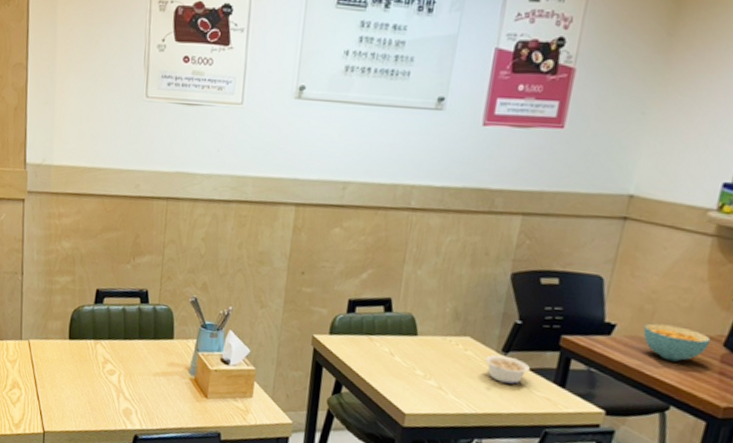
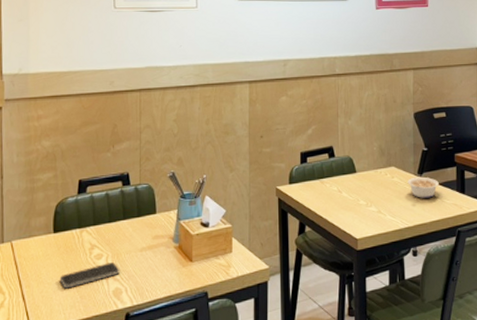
smartphone: none [72,380,132,398] -> present [59,262,120,289]

